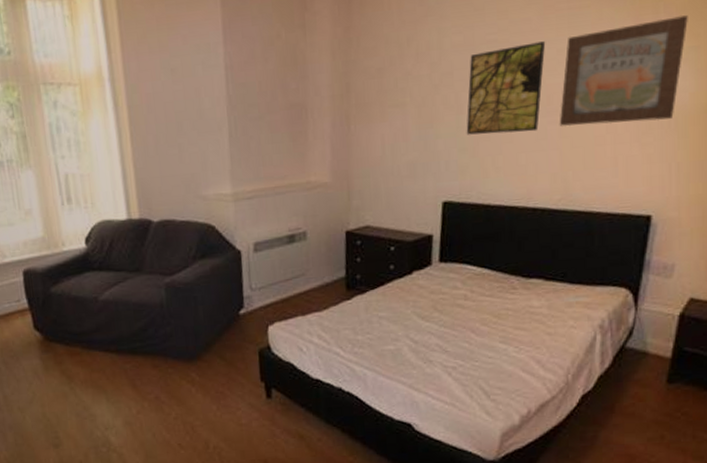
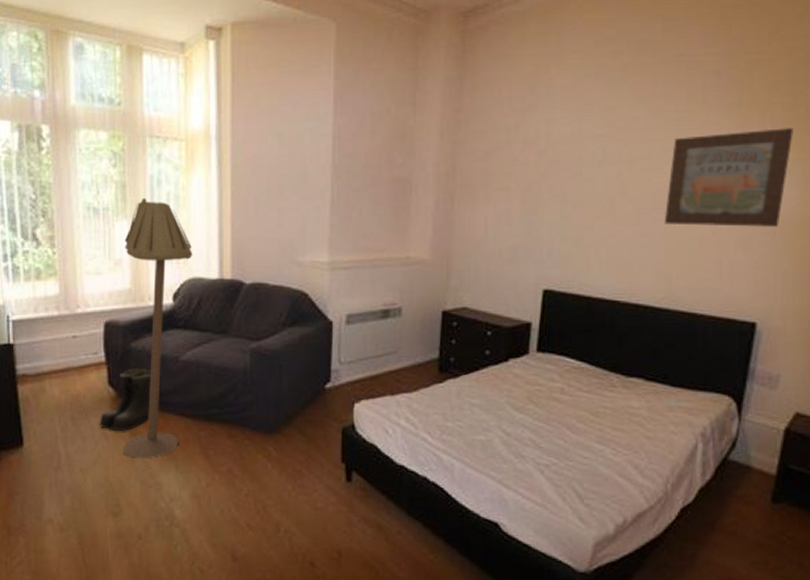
boots: none [30,310,76,371] -> present [99,367,151,431]
floor lamp: none [32,147,107,394] -> present [122,198,193,459]
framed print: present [466,41,546,135] -> none [570,140,653,227]

